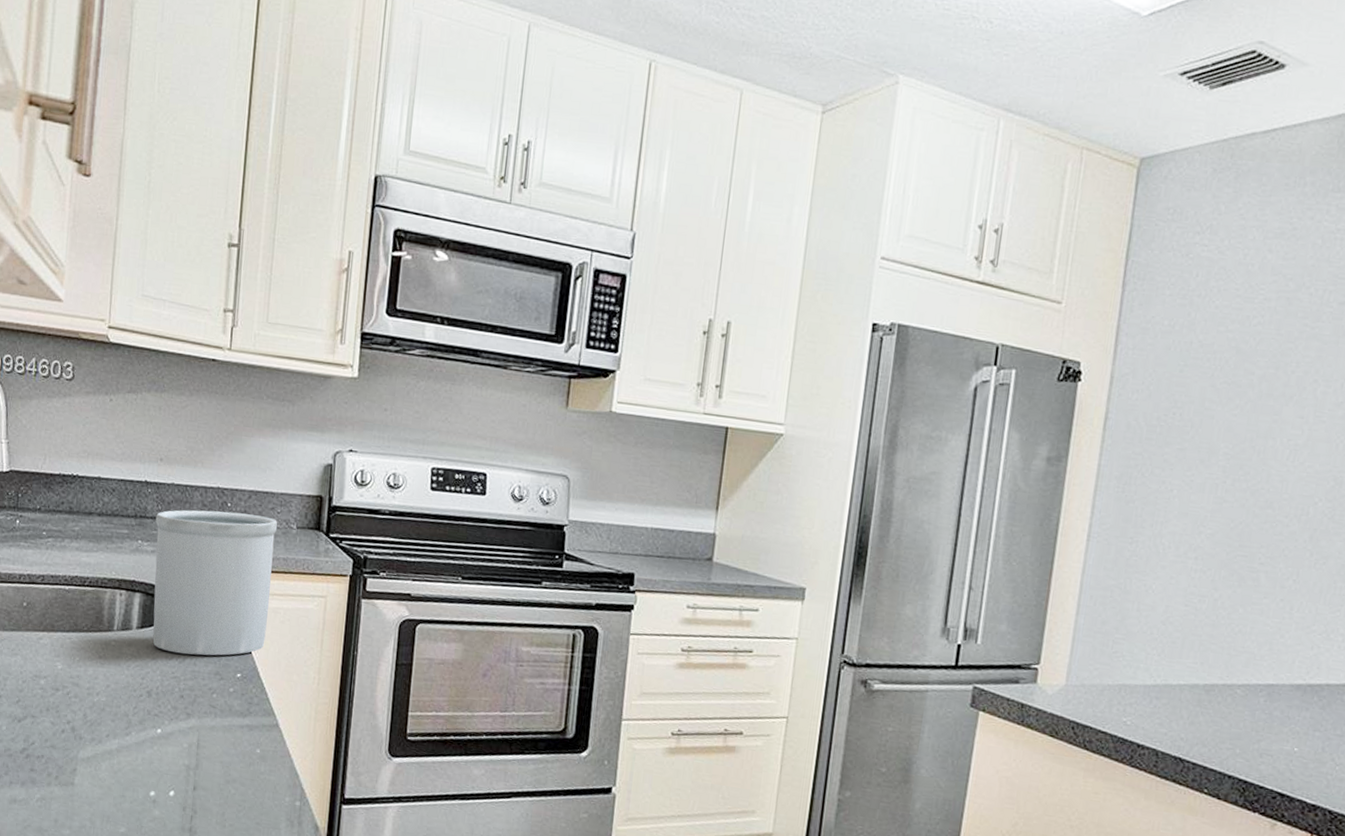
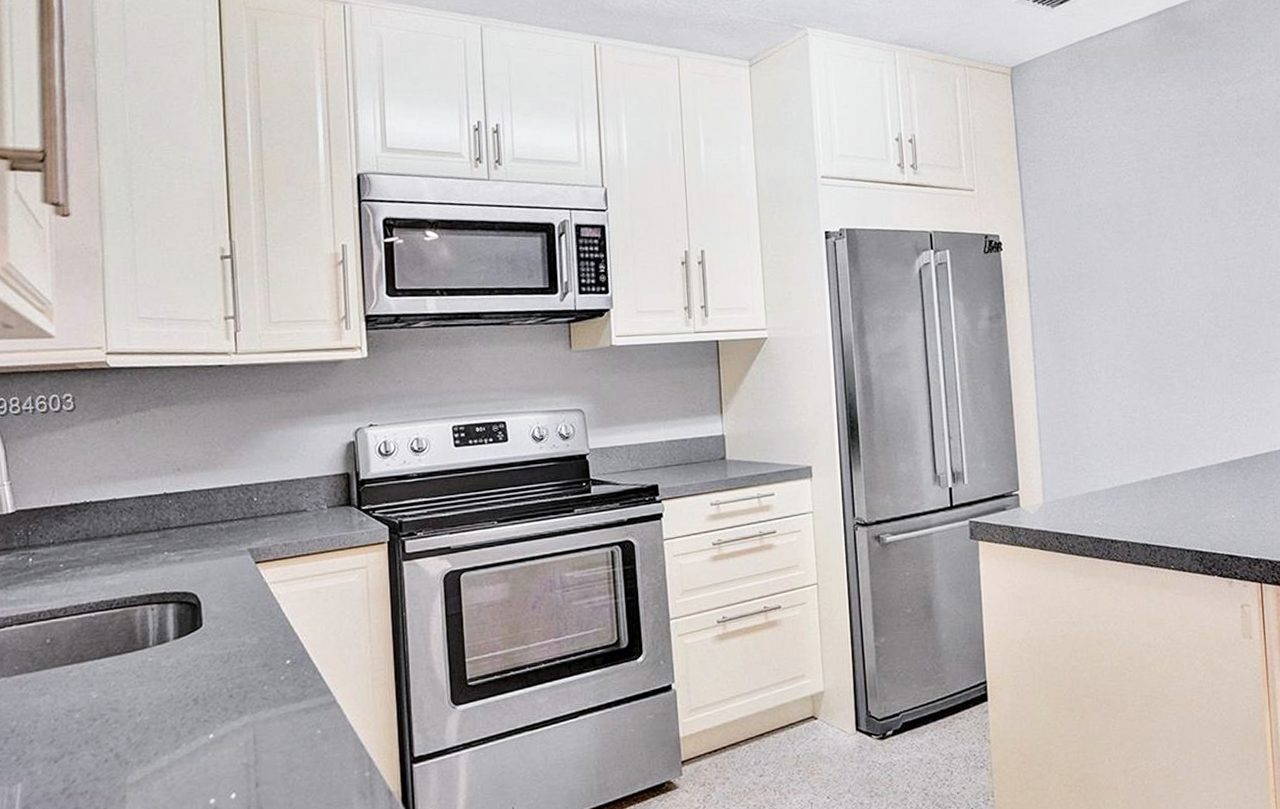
utensil holder: present [152,509,278,656] -> none [180,503,311,655]

